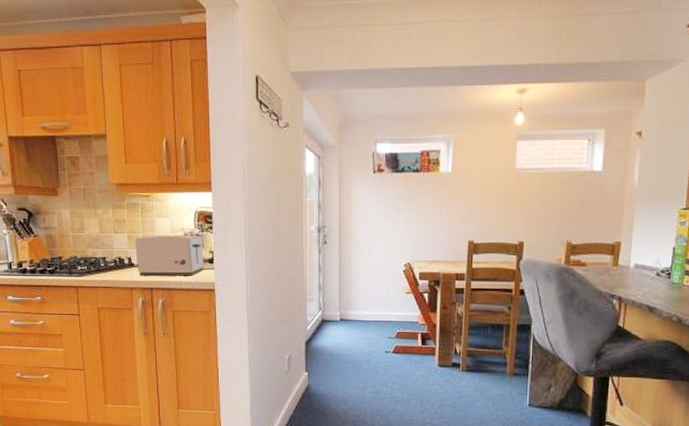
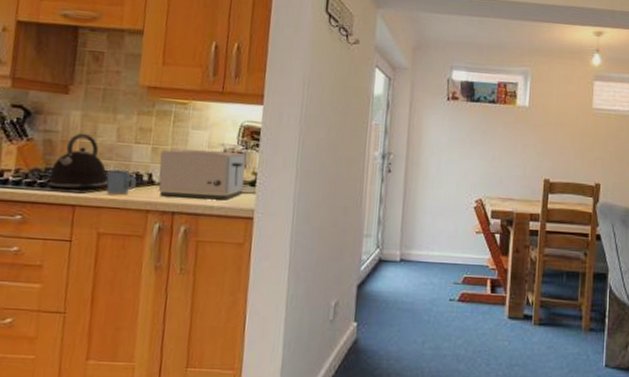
kettle: none [55,227,98,276] -> present [48,133,107,192]
mug: none [97,256,120,277] -> present [106,170,136,196]

